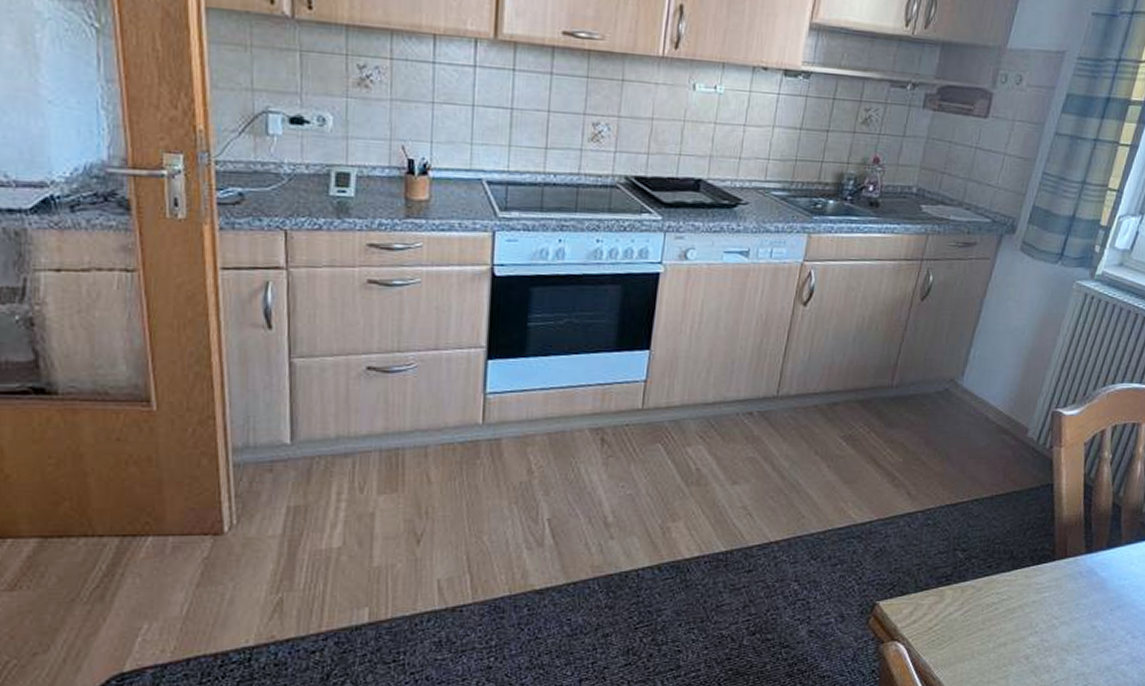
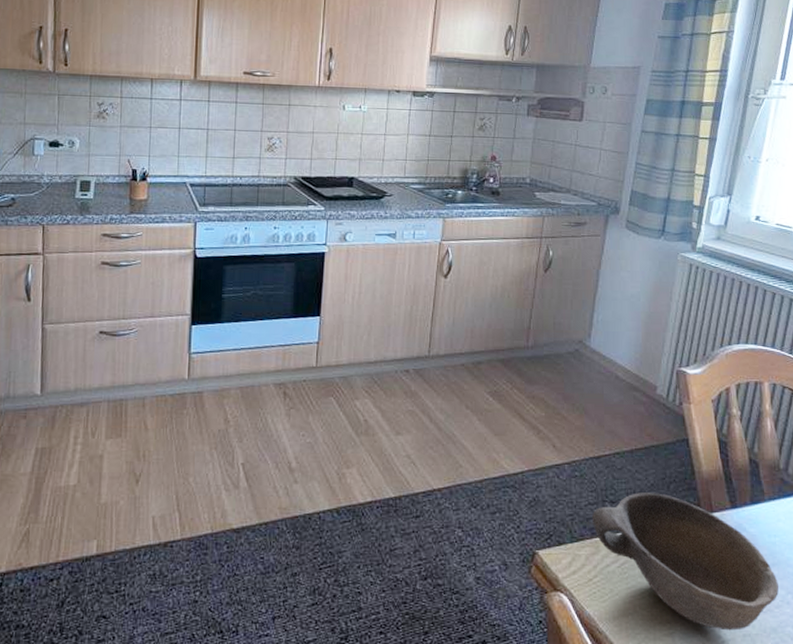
bowl: none [939,540,1121,671] -> present [591,493,780,631]

